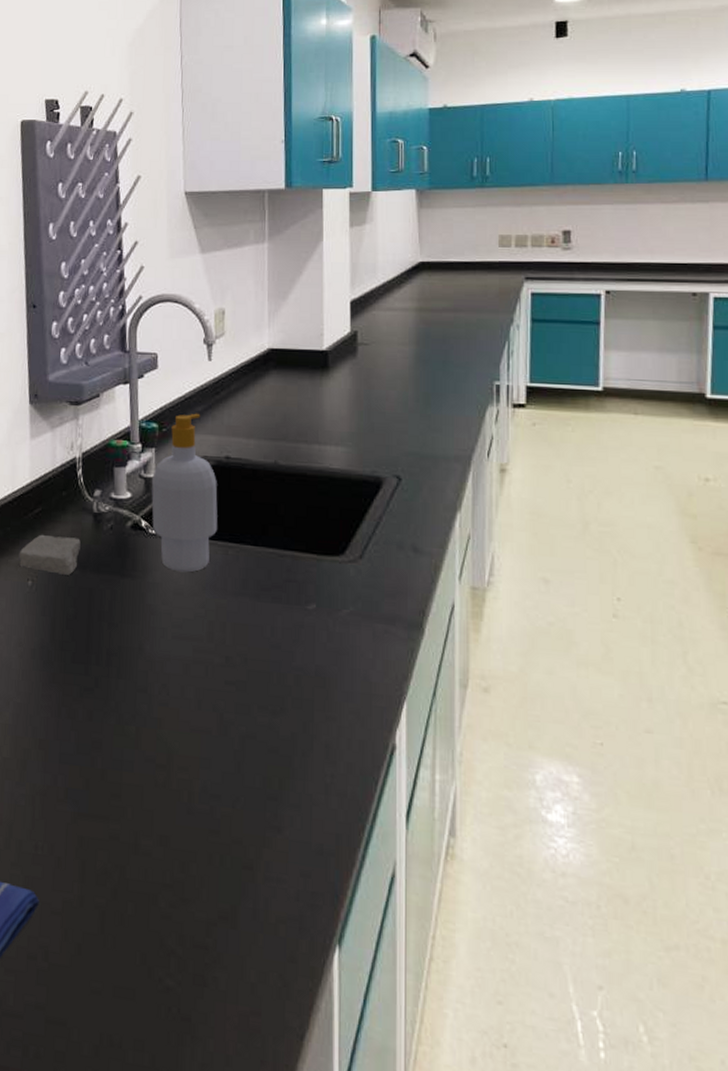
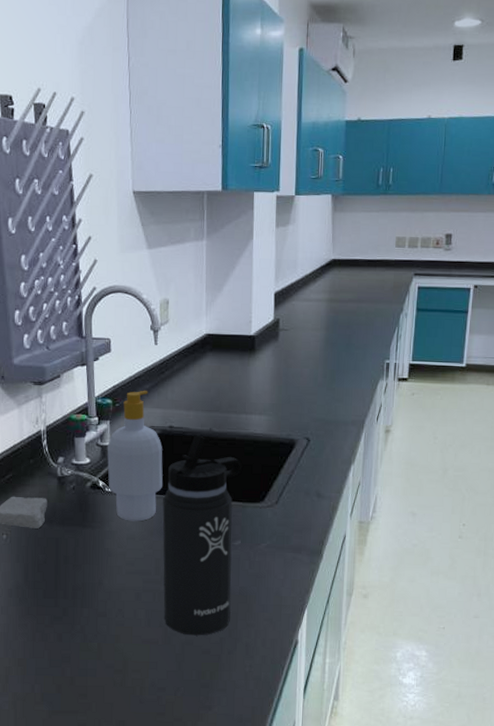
thermos bottle: none [217,467,316,728] -> present [162,434,243,636]

